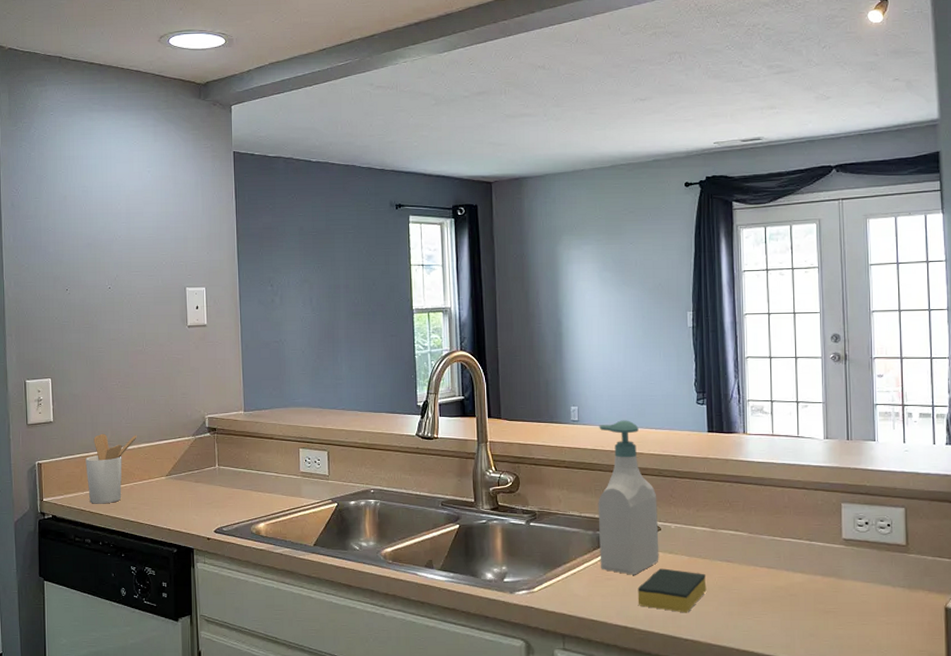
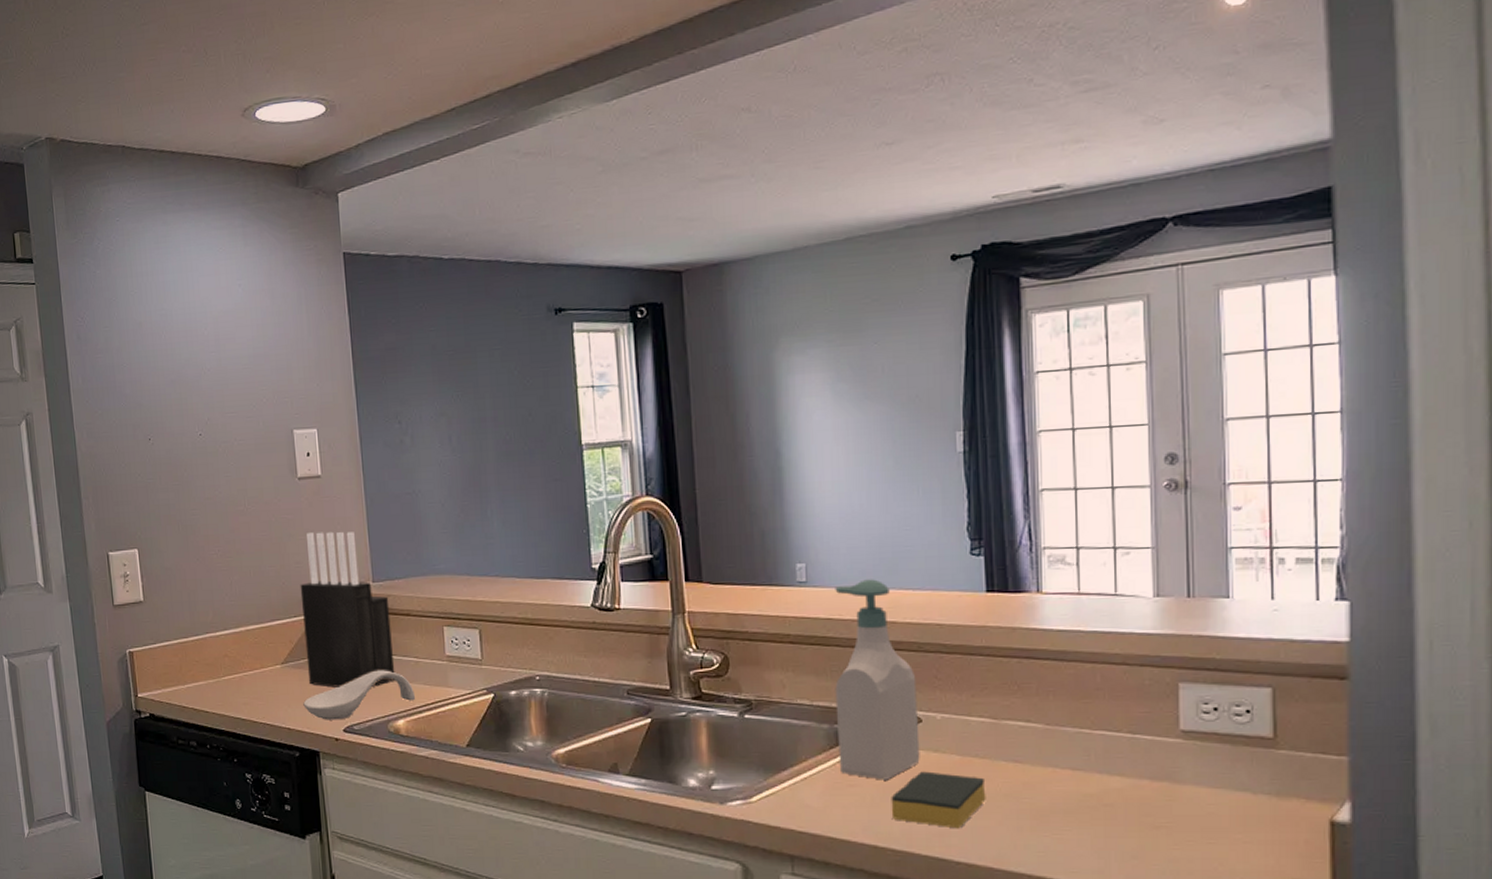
utensil holder: present [85,433,137,504] -> none [184,614,244,700]
spoon rest: none [182,482,275,523] -> present [303,670,416,720]
knife block: none [185,370,259,496] -> present [300,531,396,688]

